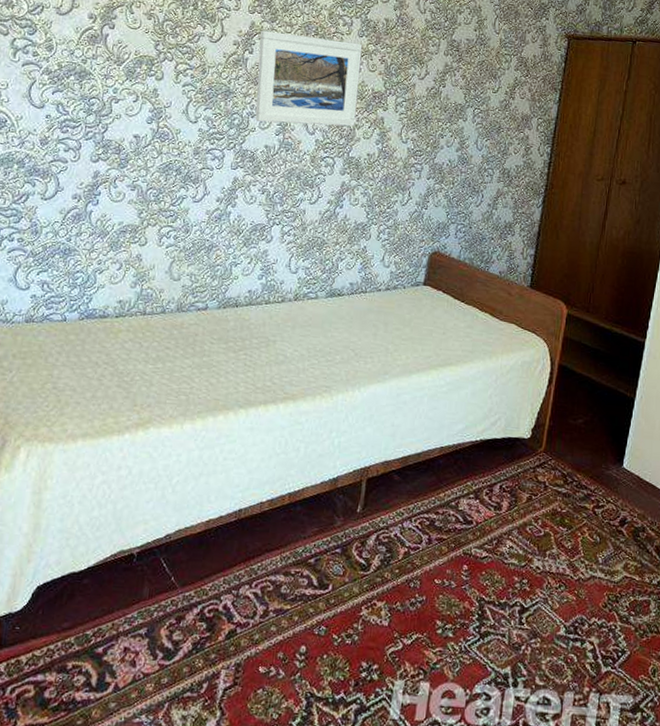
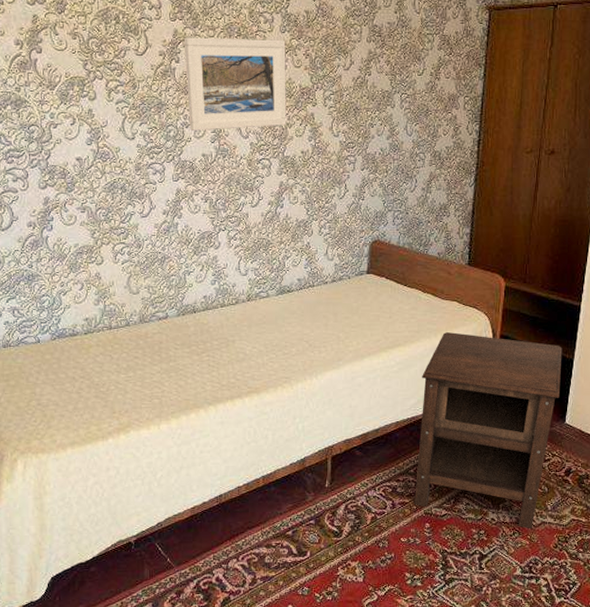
nightstand: none [453,355,624,584] -> present [415,332,562,529]

